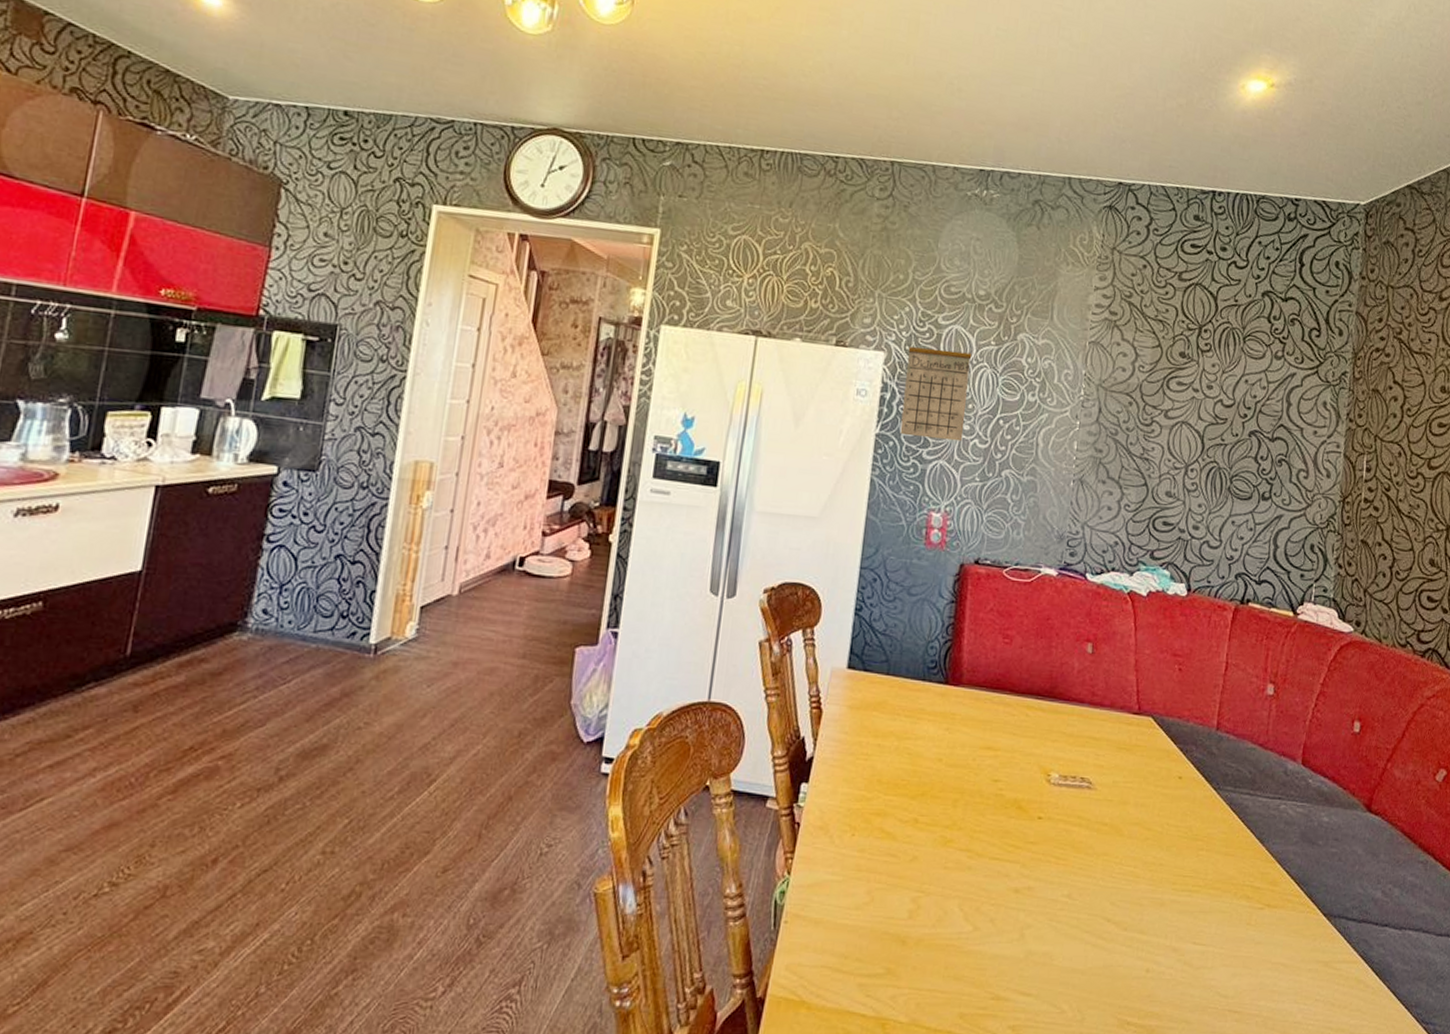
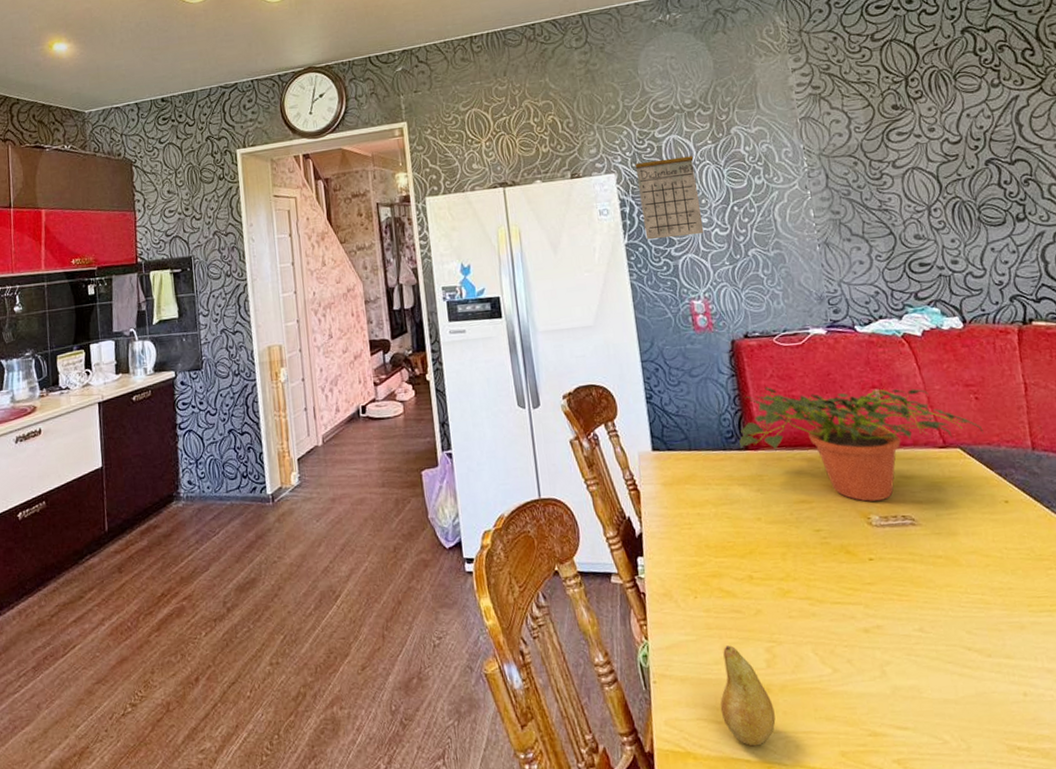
fruit: none [848,891,905,1001] -> present [720,645,776,747]
potted plant: none [940,620,1178,759] -> present [739,387,984,502]

